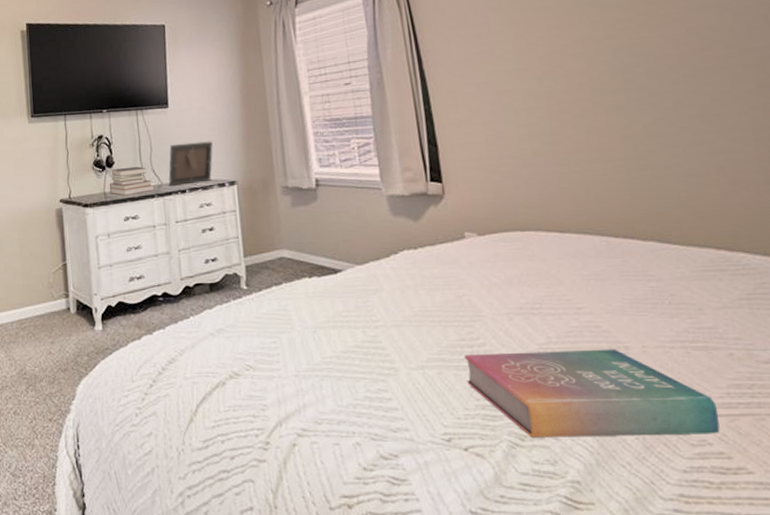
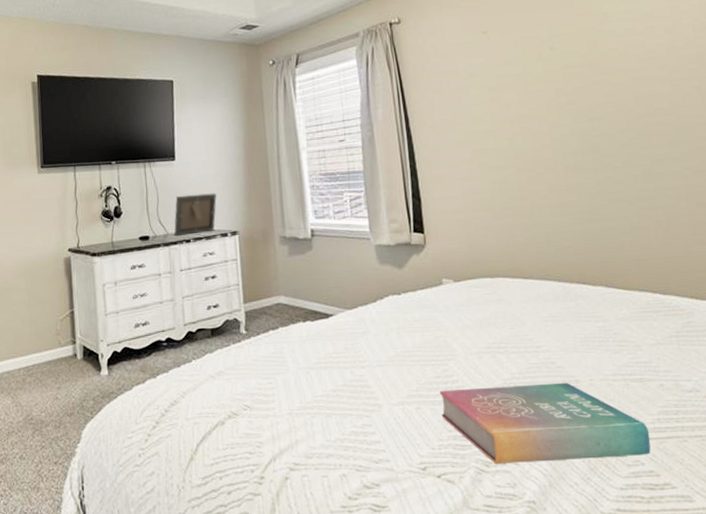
books: present [109,166,154,196] -> none [117,217,160,245]

